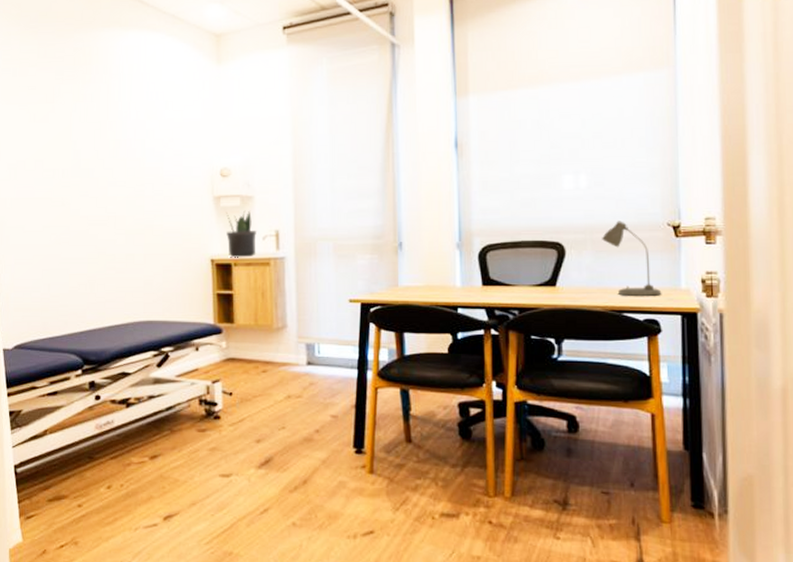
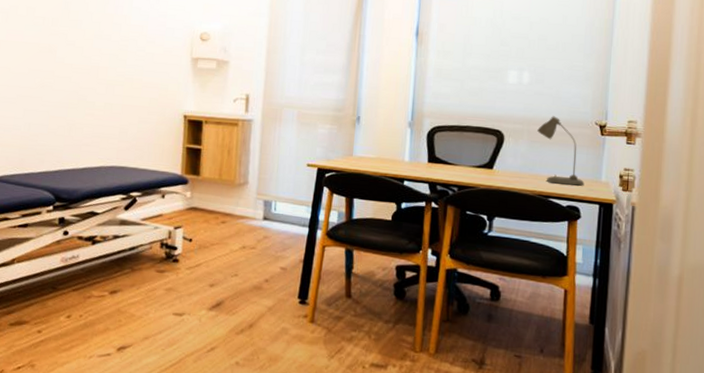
planter: present [225,210,257,258] -> none [200,73,229,117]

